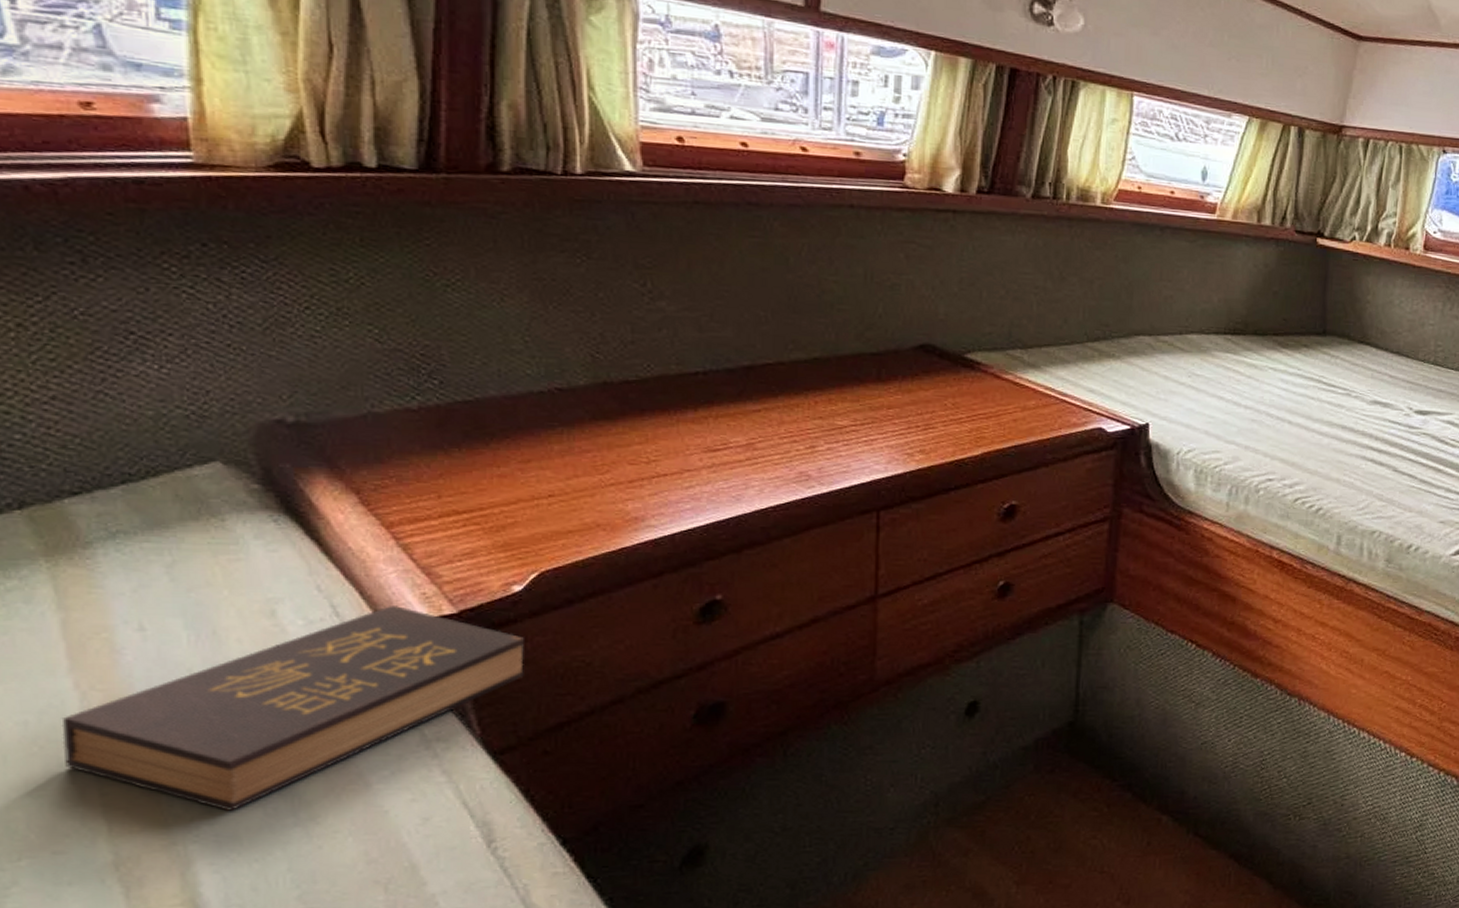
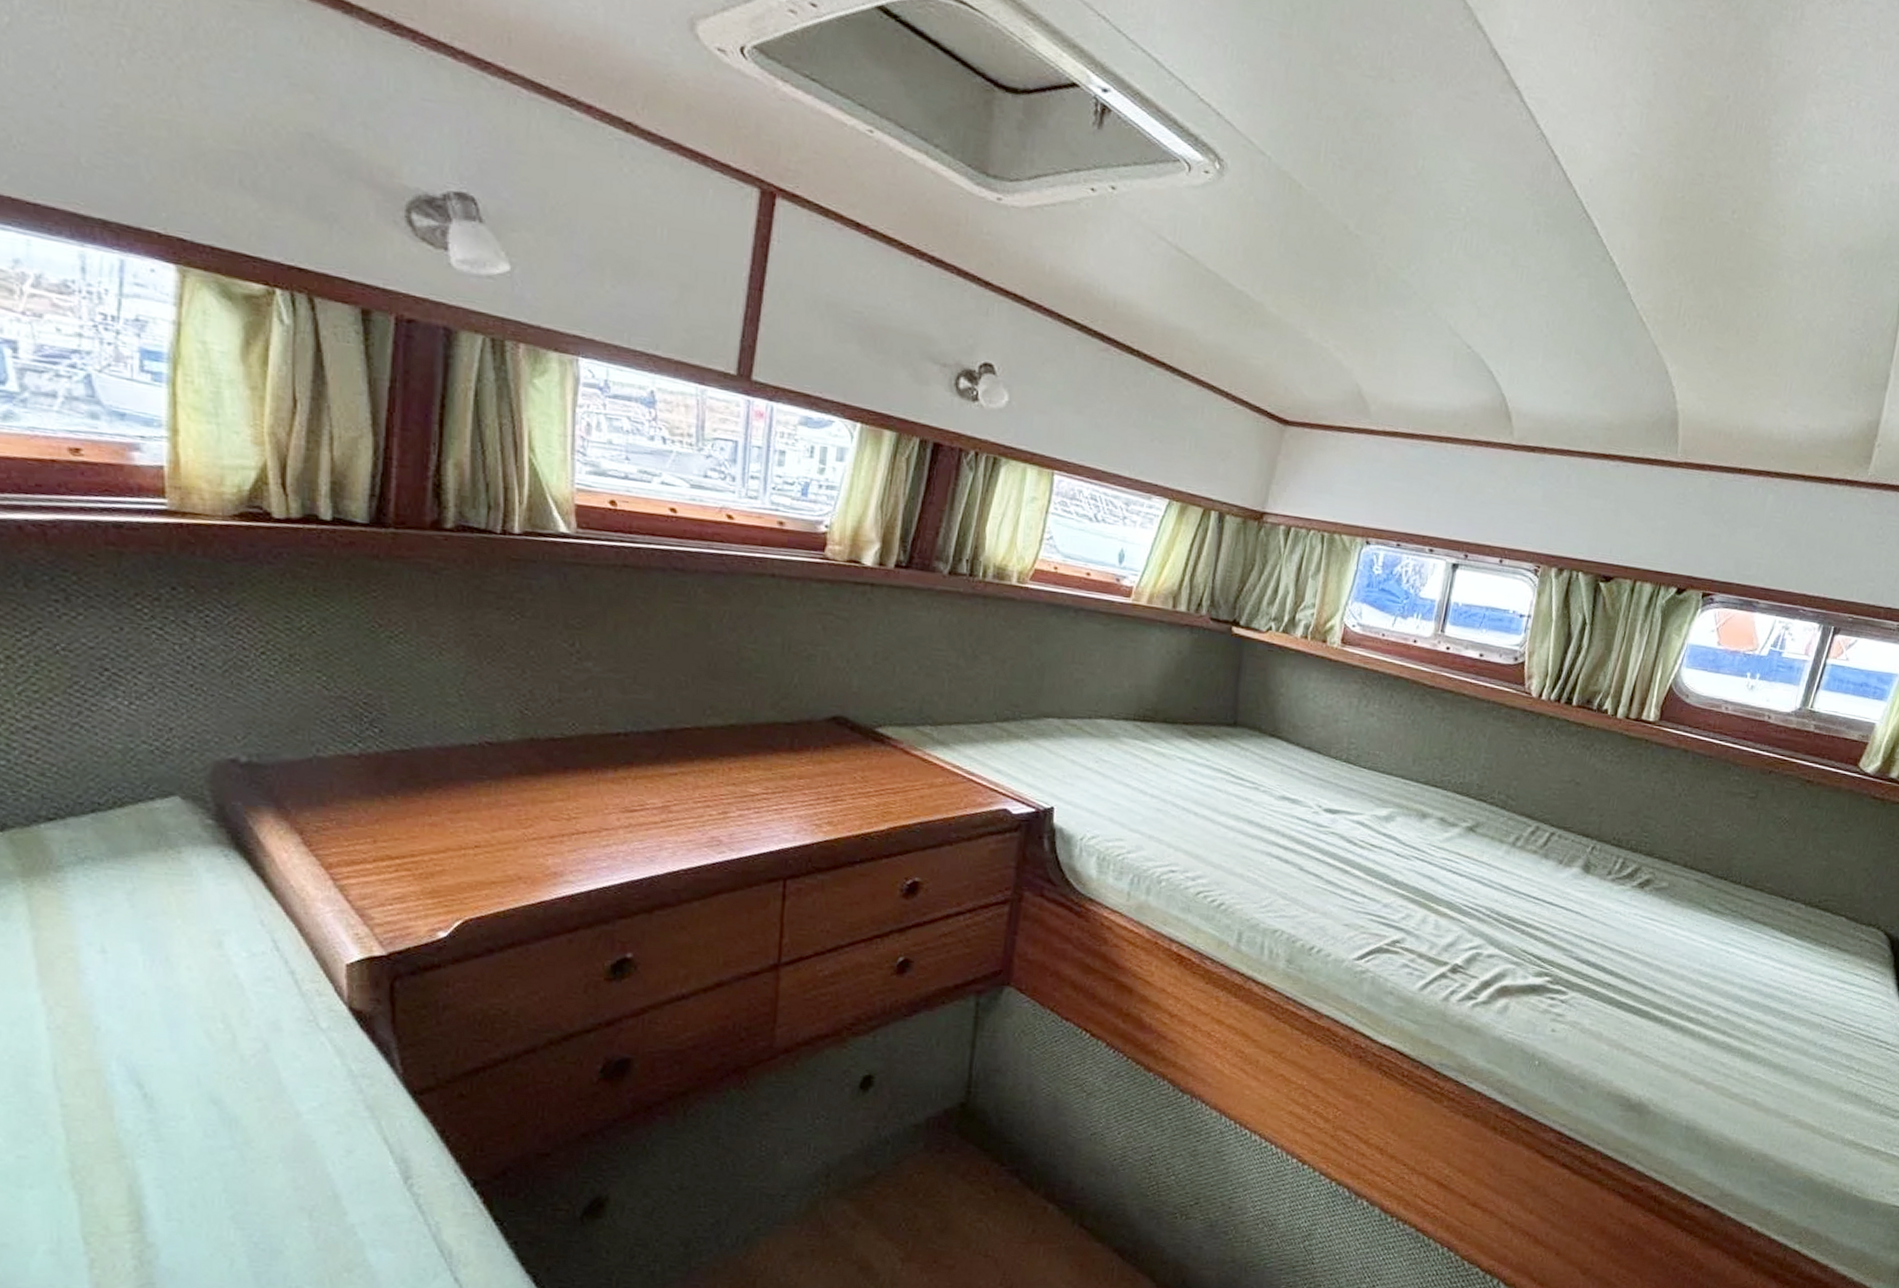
hardback book: present [61,604,525,811] -> none [30,943,448,1130]

